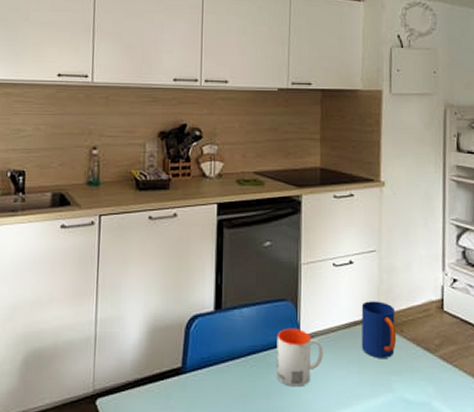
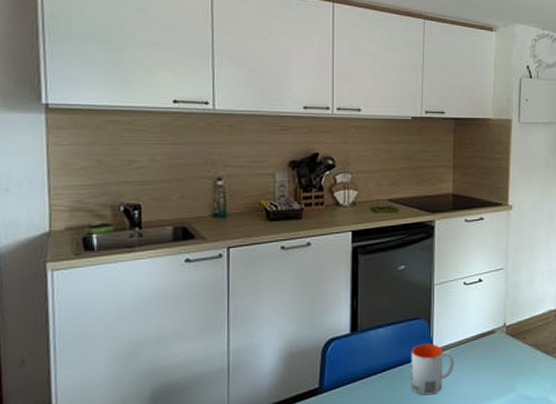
mug: present [361,301,397,358] -> none [488,313,520,364]

